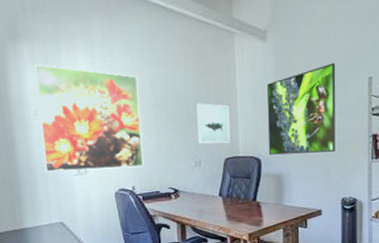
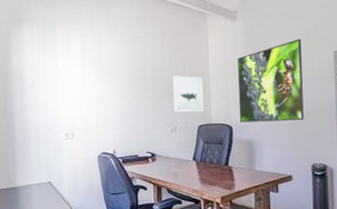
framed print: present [33,64,144,172] -> none [33,43,124,137]

